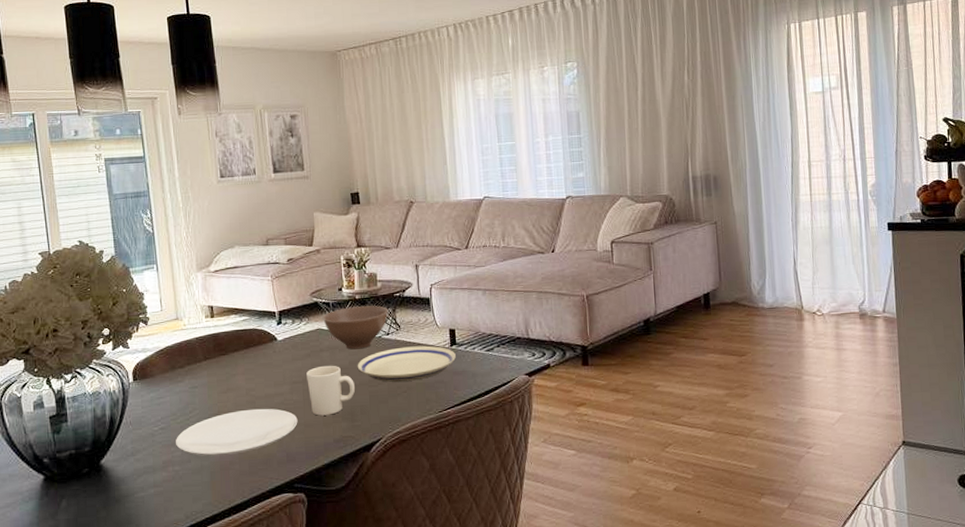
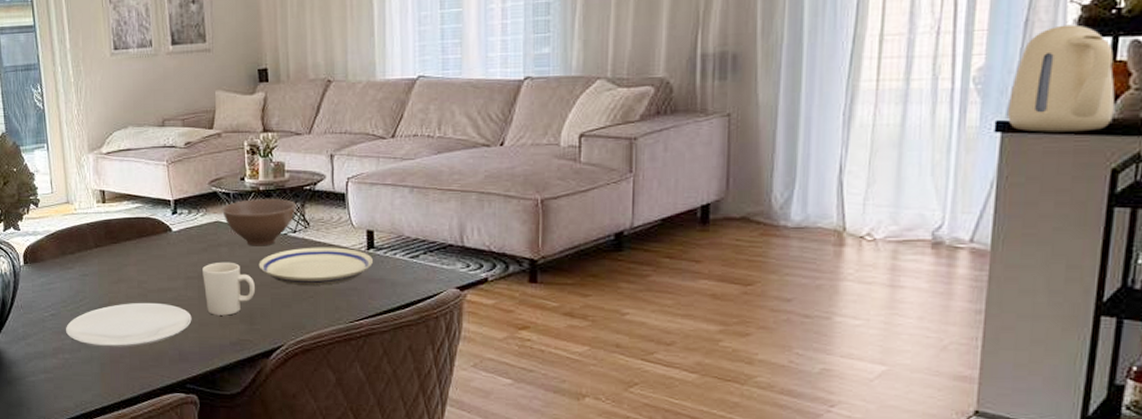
kettle: none [893,153,956,230] -> present [1008,24,1115,133]

